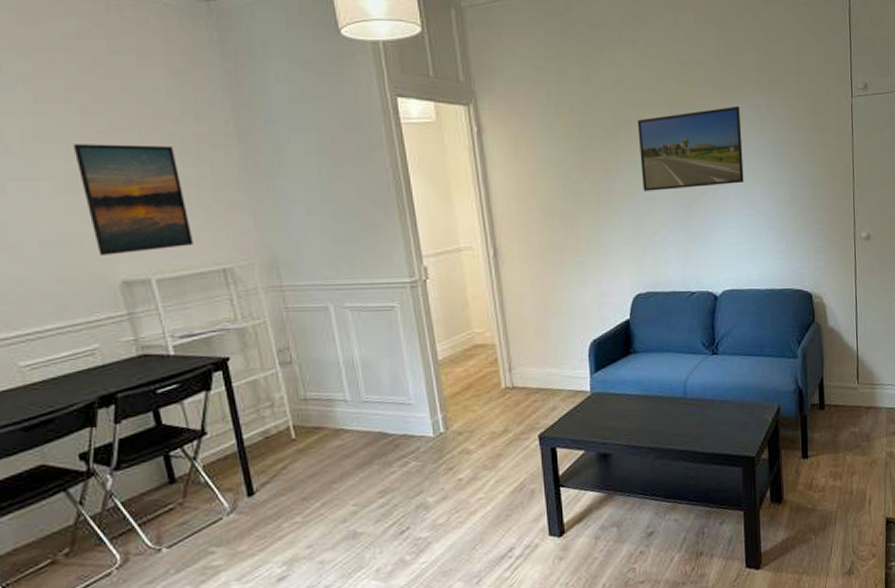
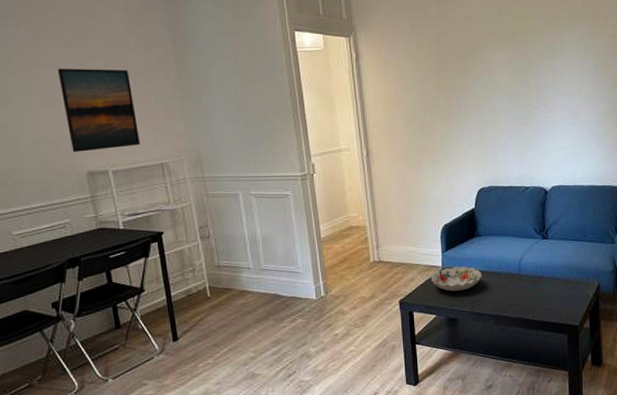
decorative bowl: none [578,390,640,421] -> present [431,266,482,291]
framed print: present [637,105,744,191] -> none [483,35,571,104]

